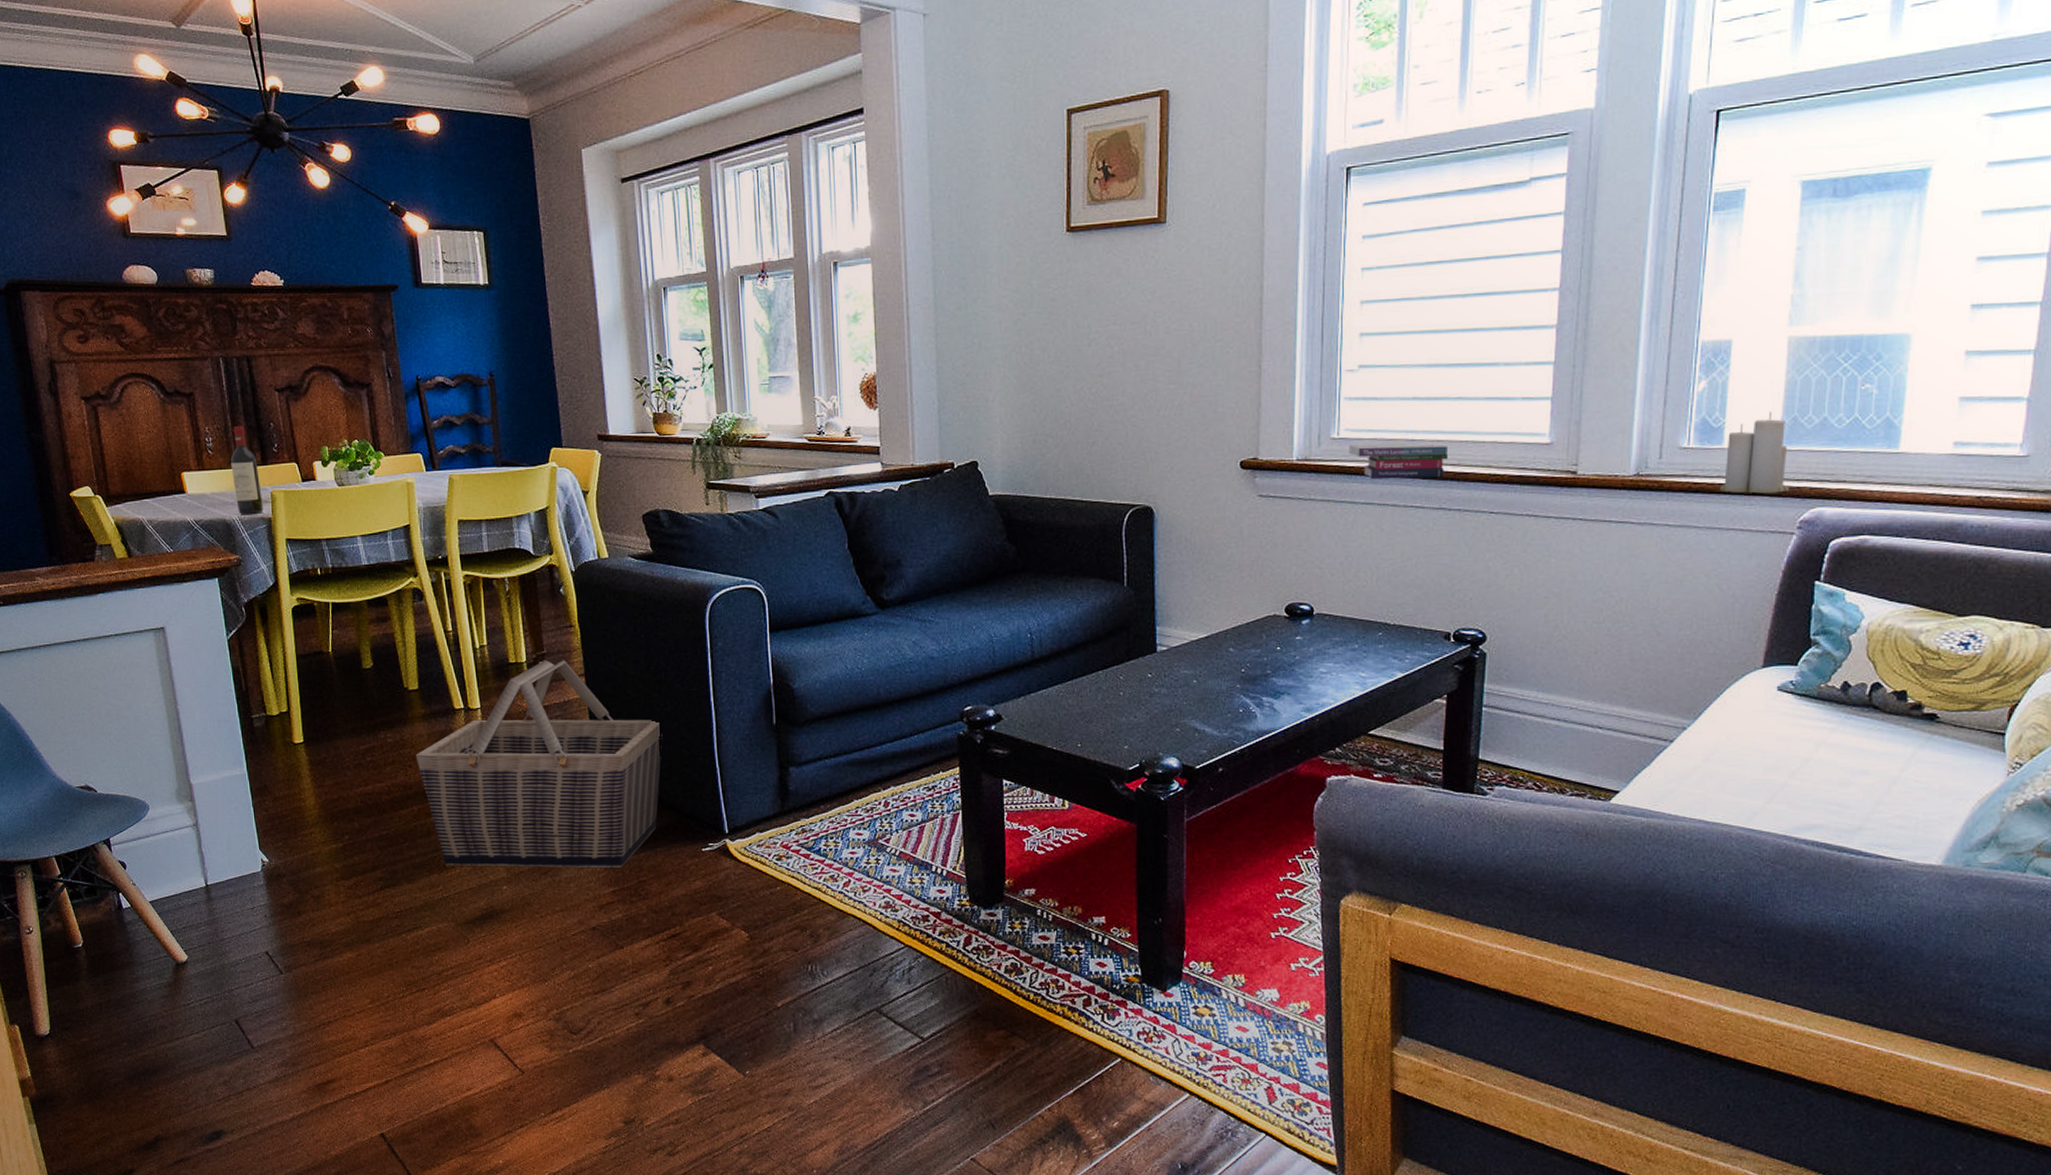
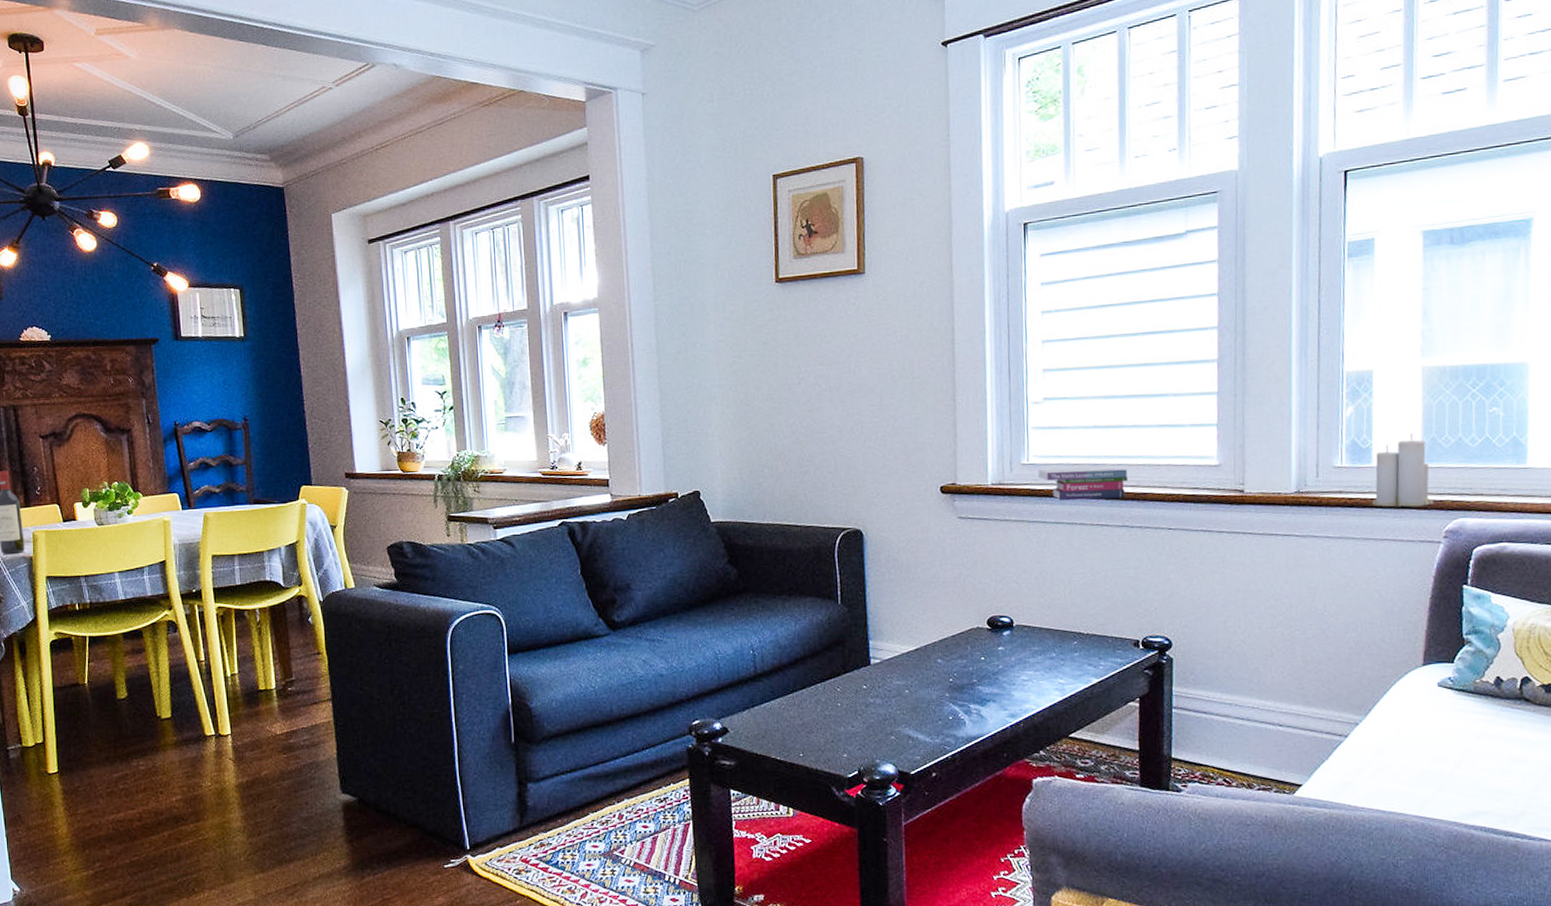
basket: present [415,659,663,868] -> none [167,685,406,890]

